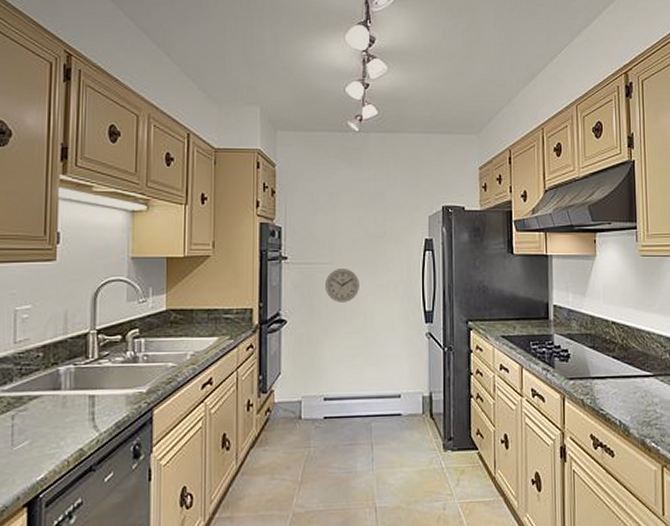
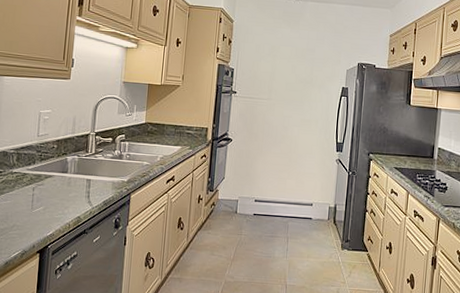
wall clock: present [326,267,359,302] -> none [263,103,289,130]

